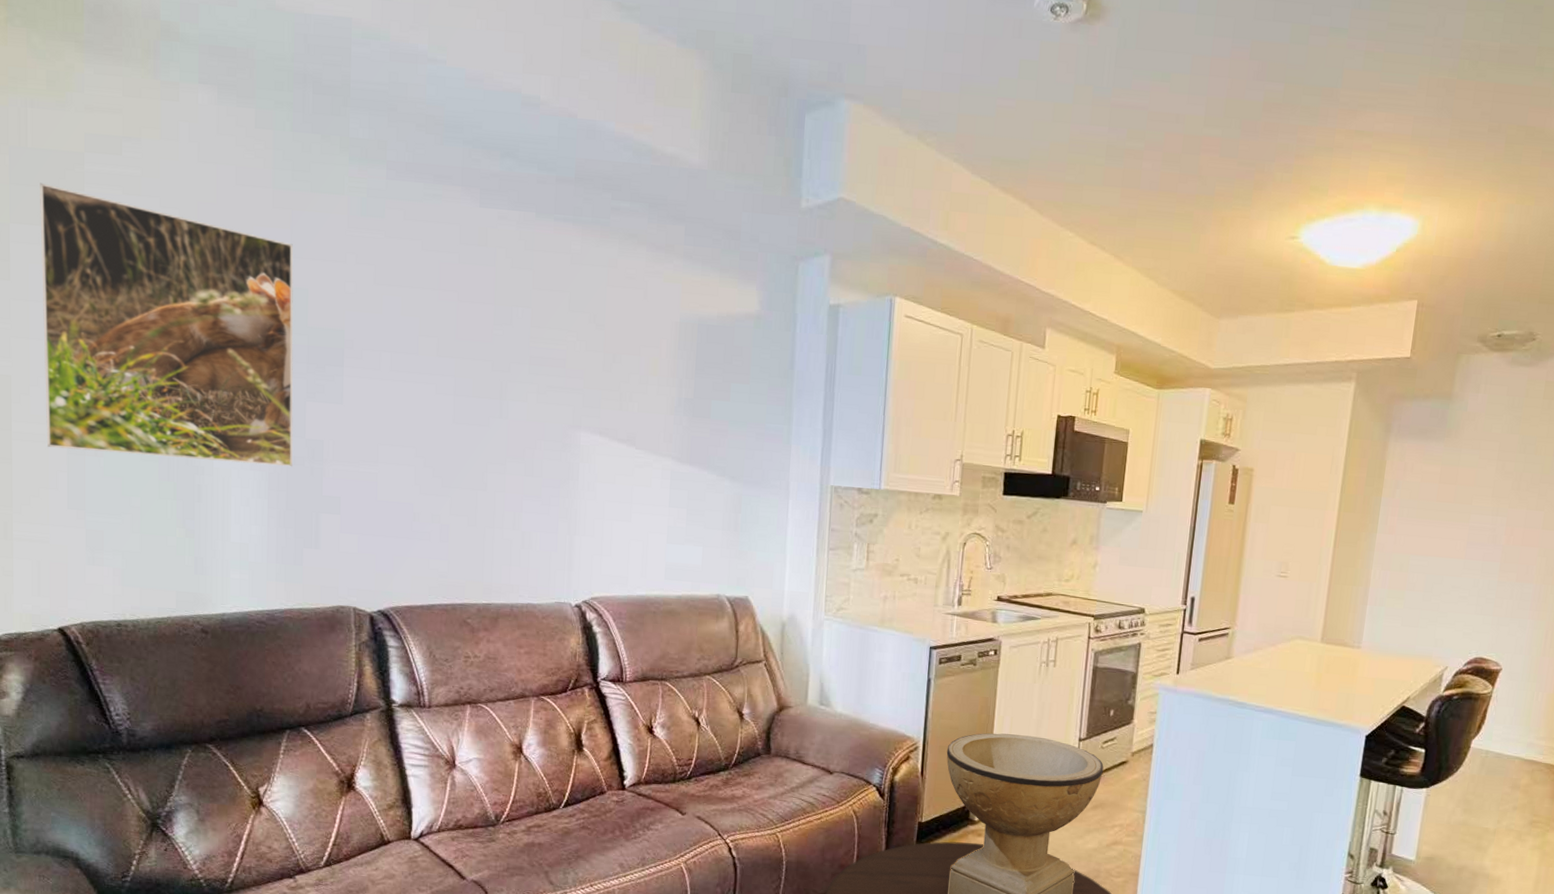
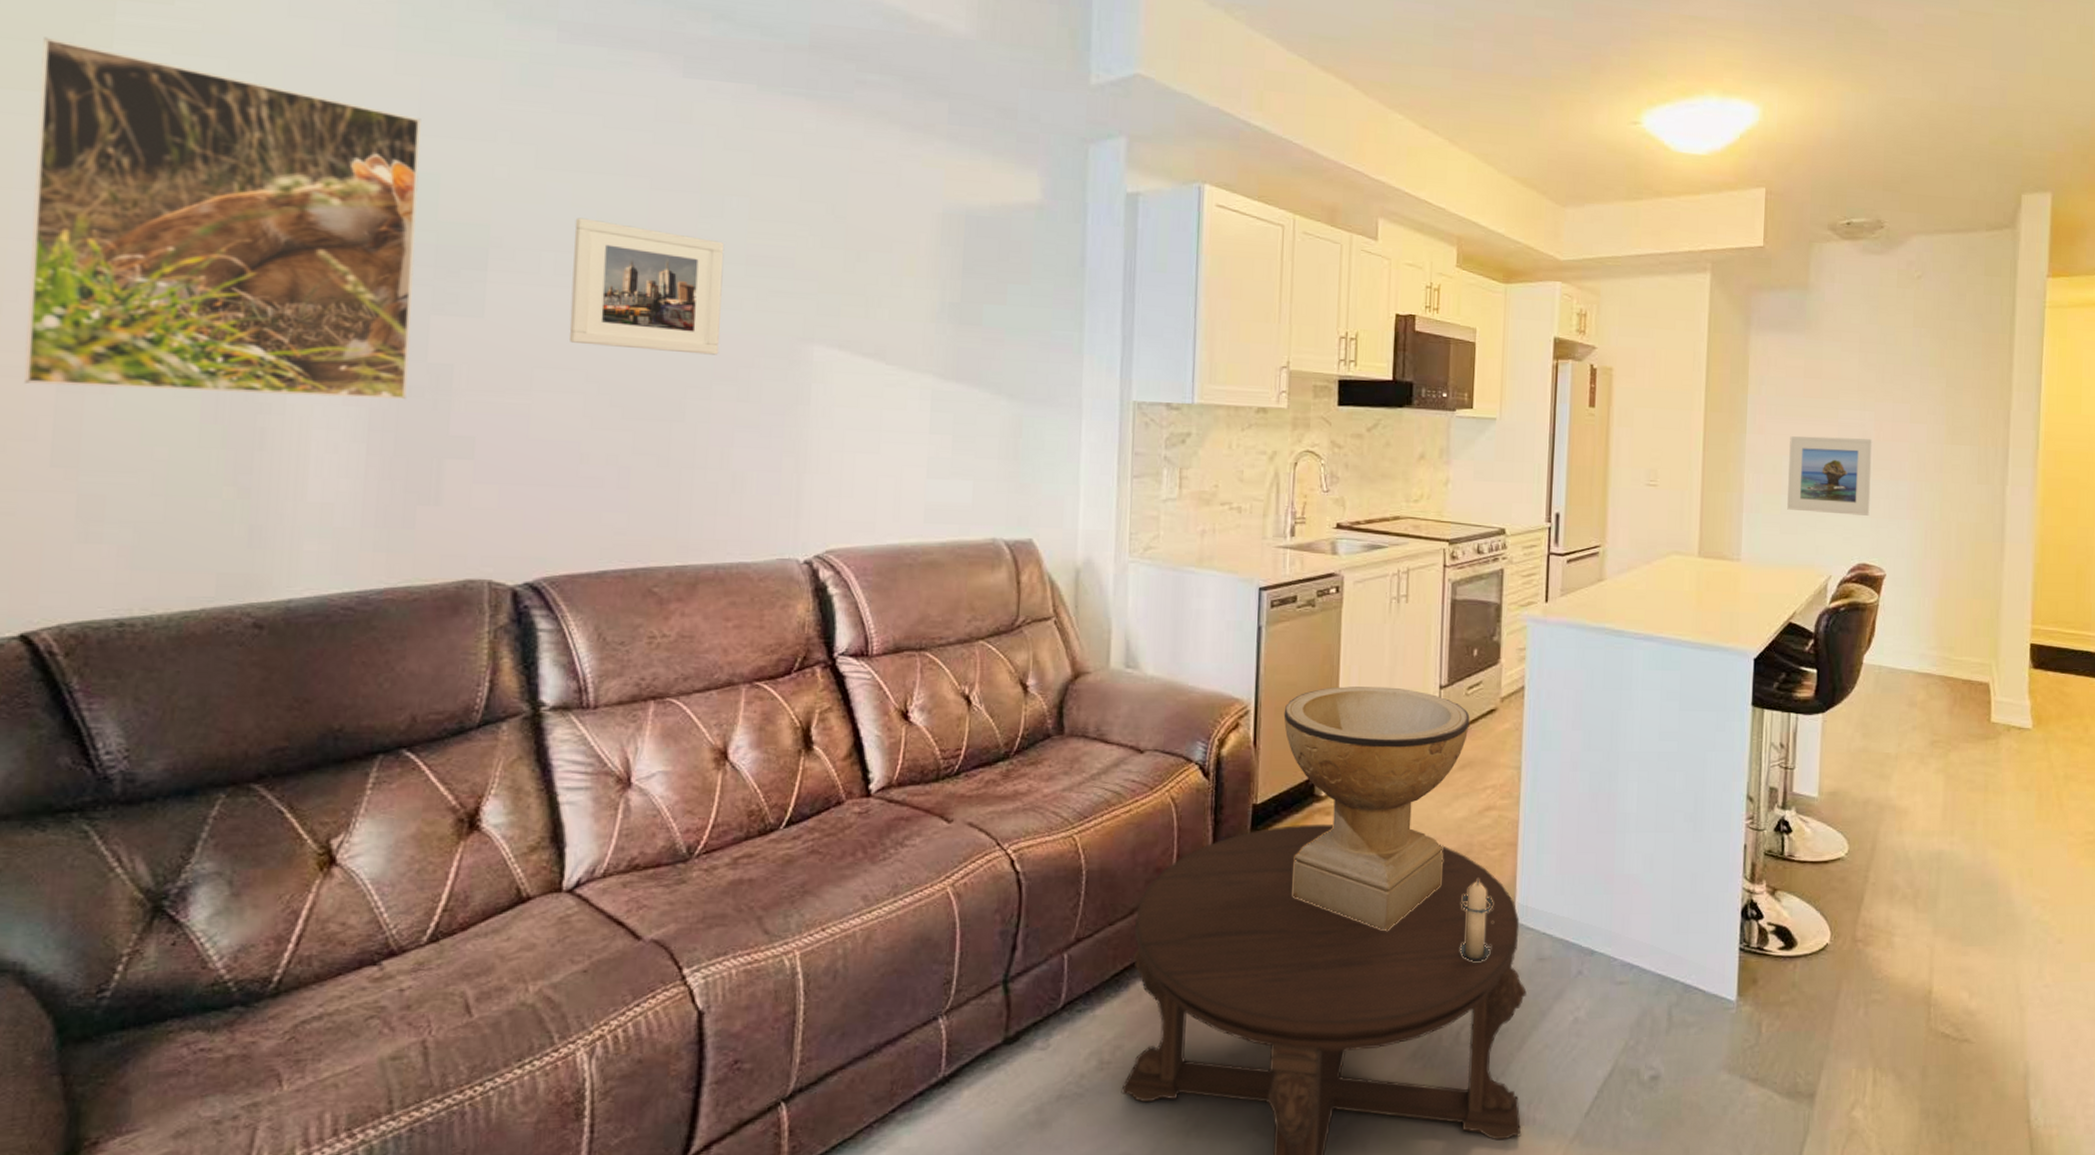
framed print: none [402,324,513,438] -> present [569,217,725,355]
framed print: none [1410,537,1502,614] -> present [1787,436,1872,516]

